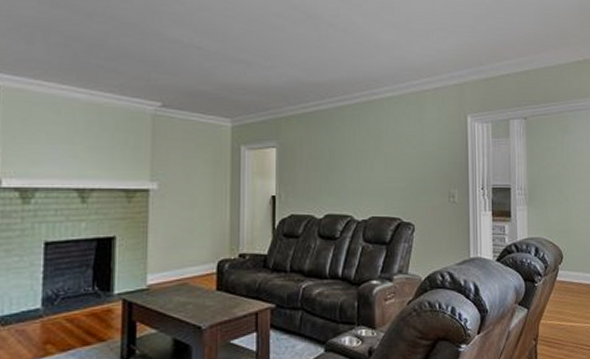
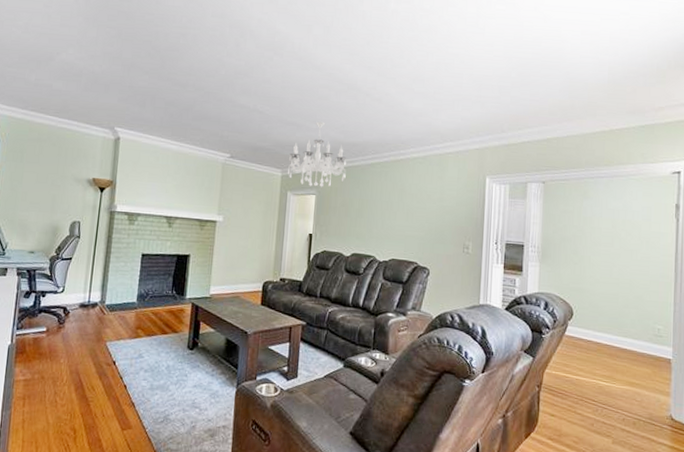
chandelier: none [240,57,311,138] -> present [288,121,347,187]

